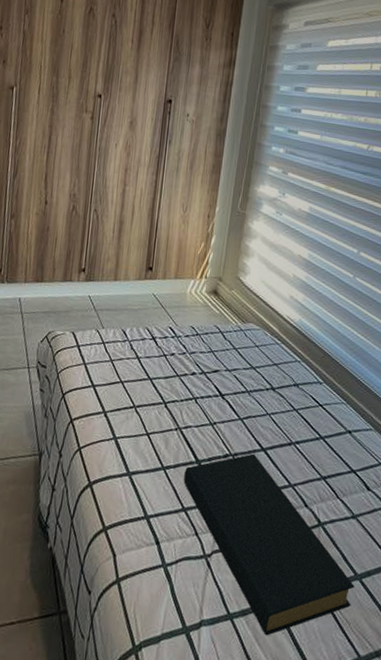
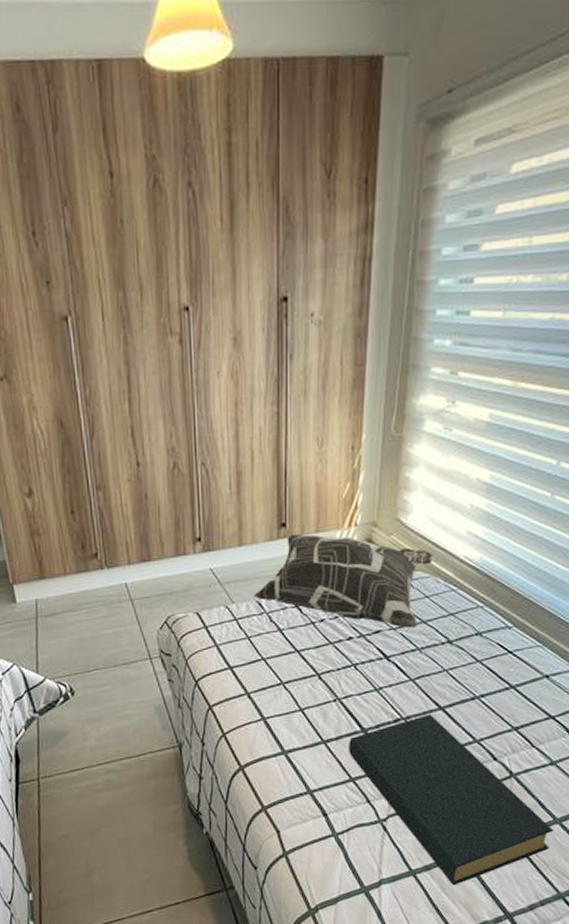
decorative pillow: none [121,277,263,372] -> present [254,534,433,628]

